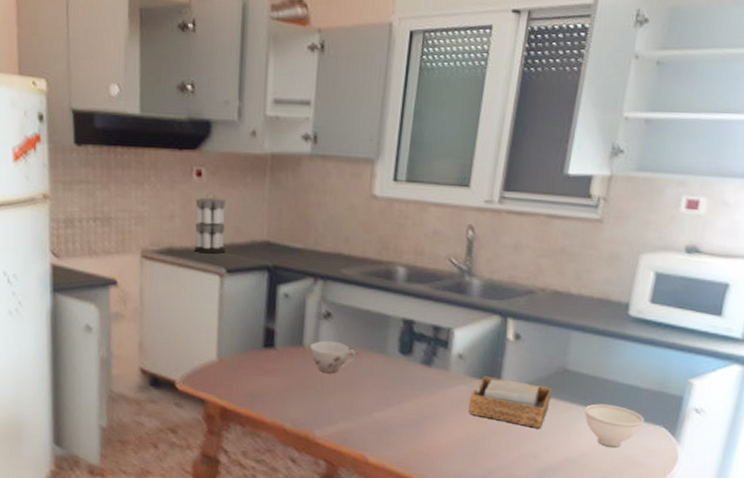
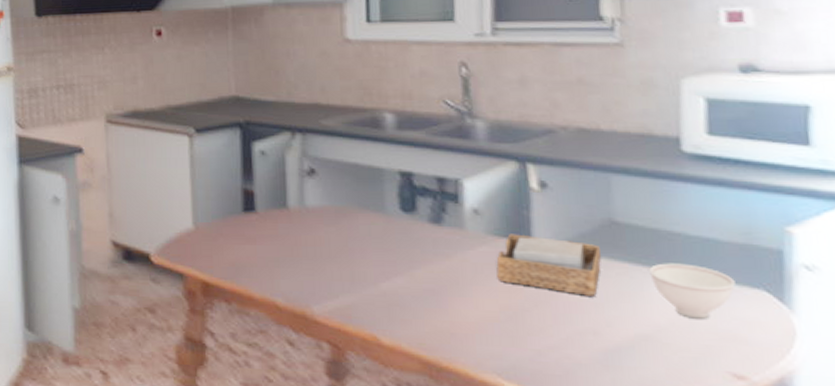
spice rack: present [194,191,226,254] -> none [157,50,192,114]
teacup: present [310,340,356,373] -> none [296,200,350,237]

